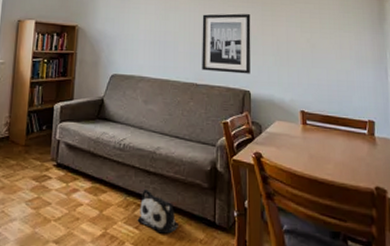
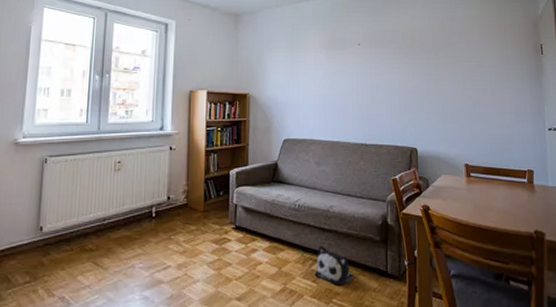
wall art: present [202,13,251,74] -> none [369,75,417,132]

